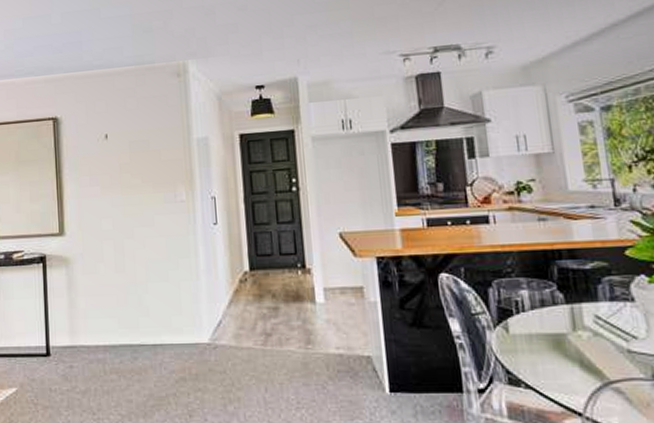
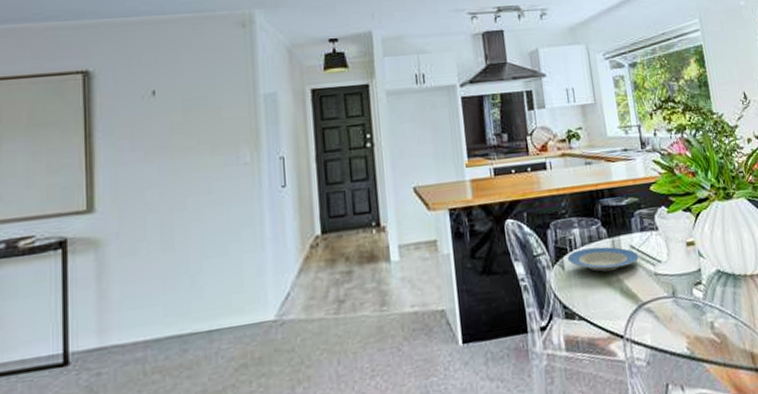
plate: none [512,313,607,340] -> present [567,246,639,272]

